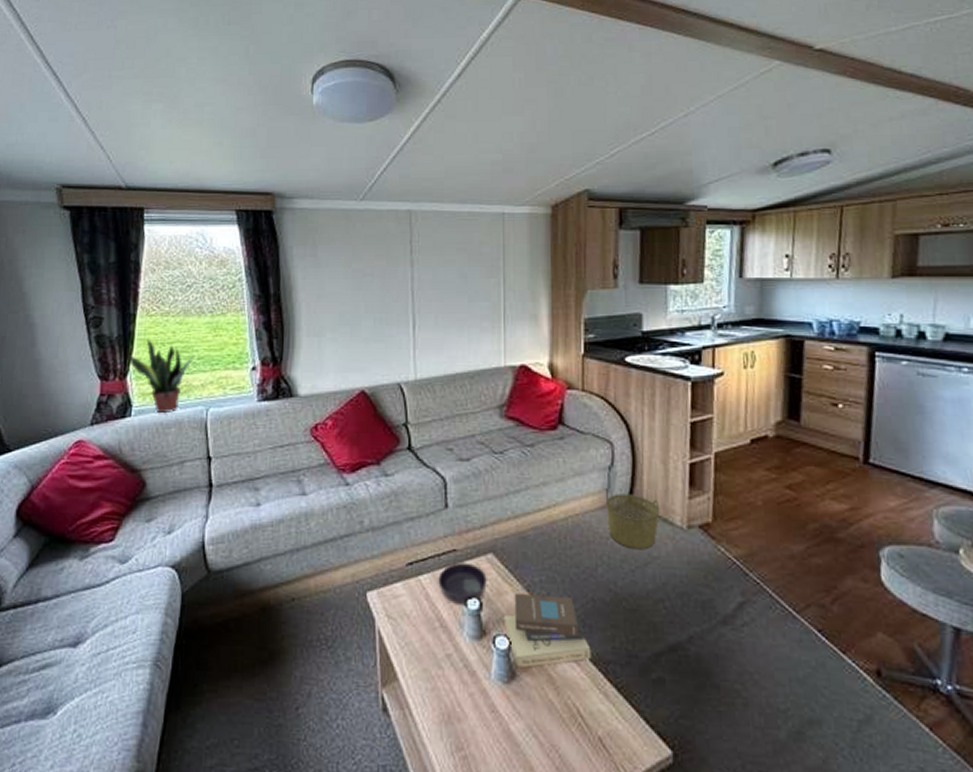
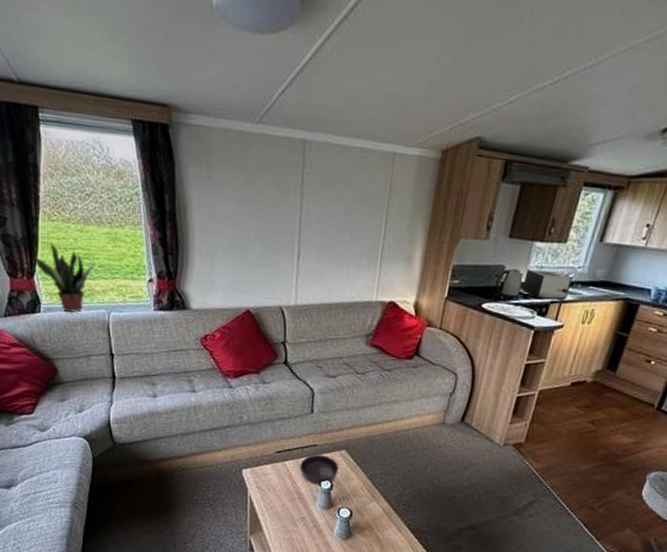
books: present [503,593,592,669] -> none [347,480,412,531]
basket: present [605,494,660,550] -> none [440,414,486,458]
kettle: none [635,316,665,348] -> present [495,268,524,298]
toaster: none [666,314,720,346] -> present [522,269,573,301]

